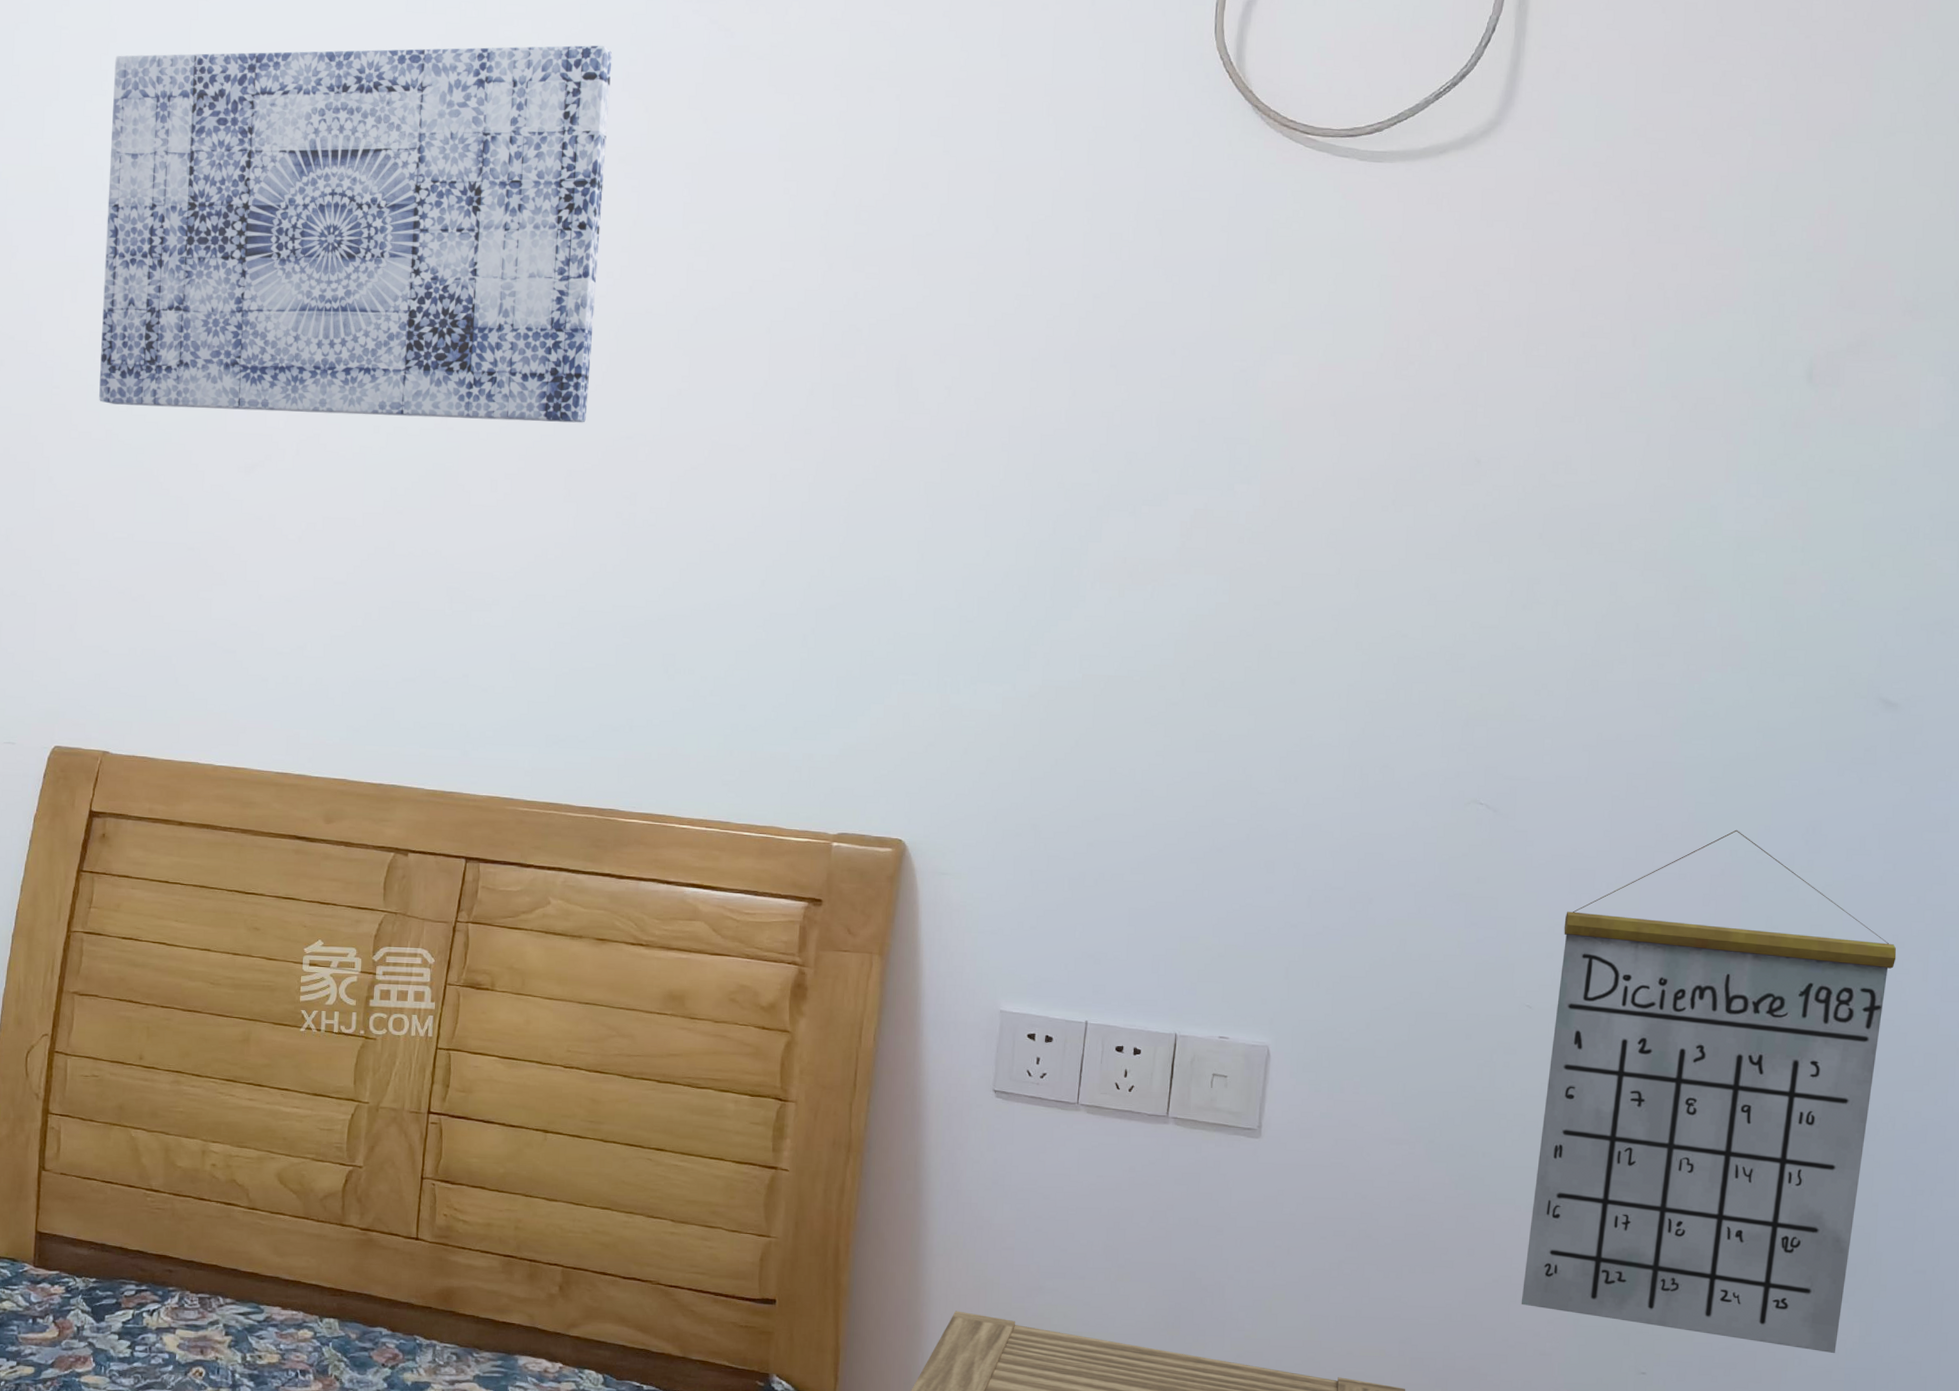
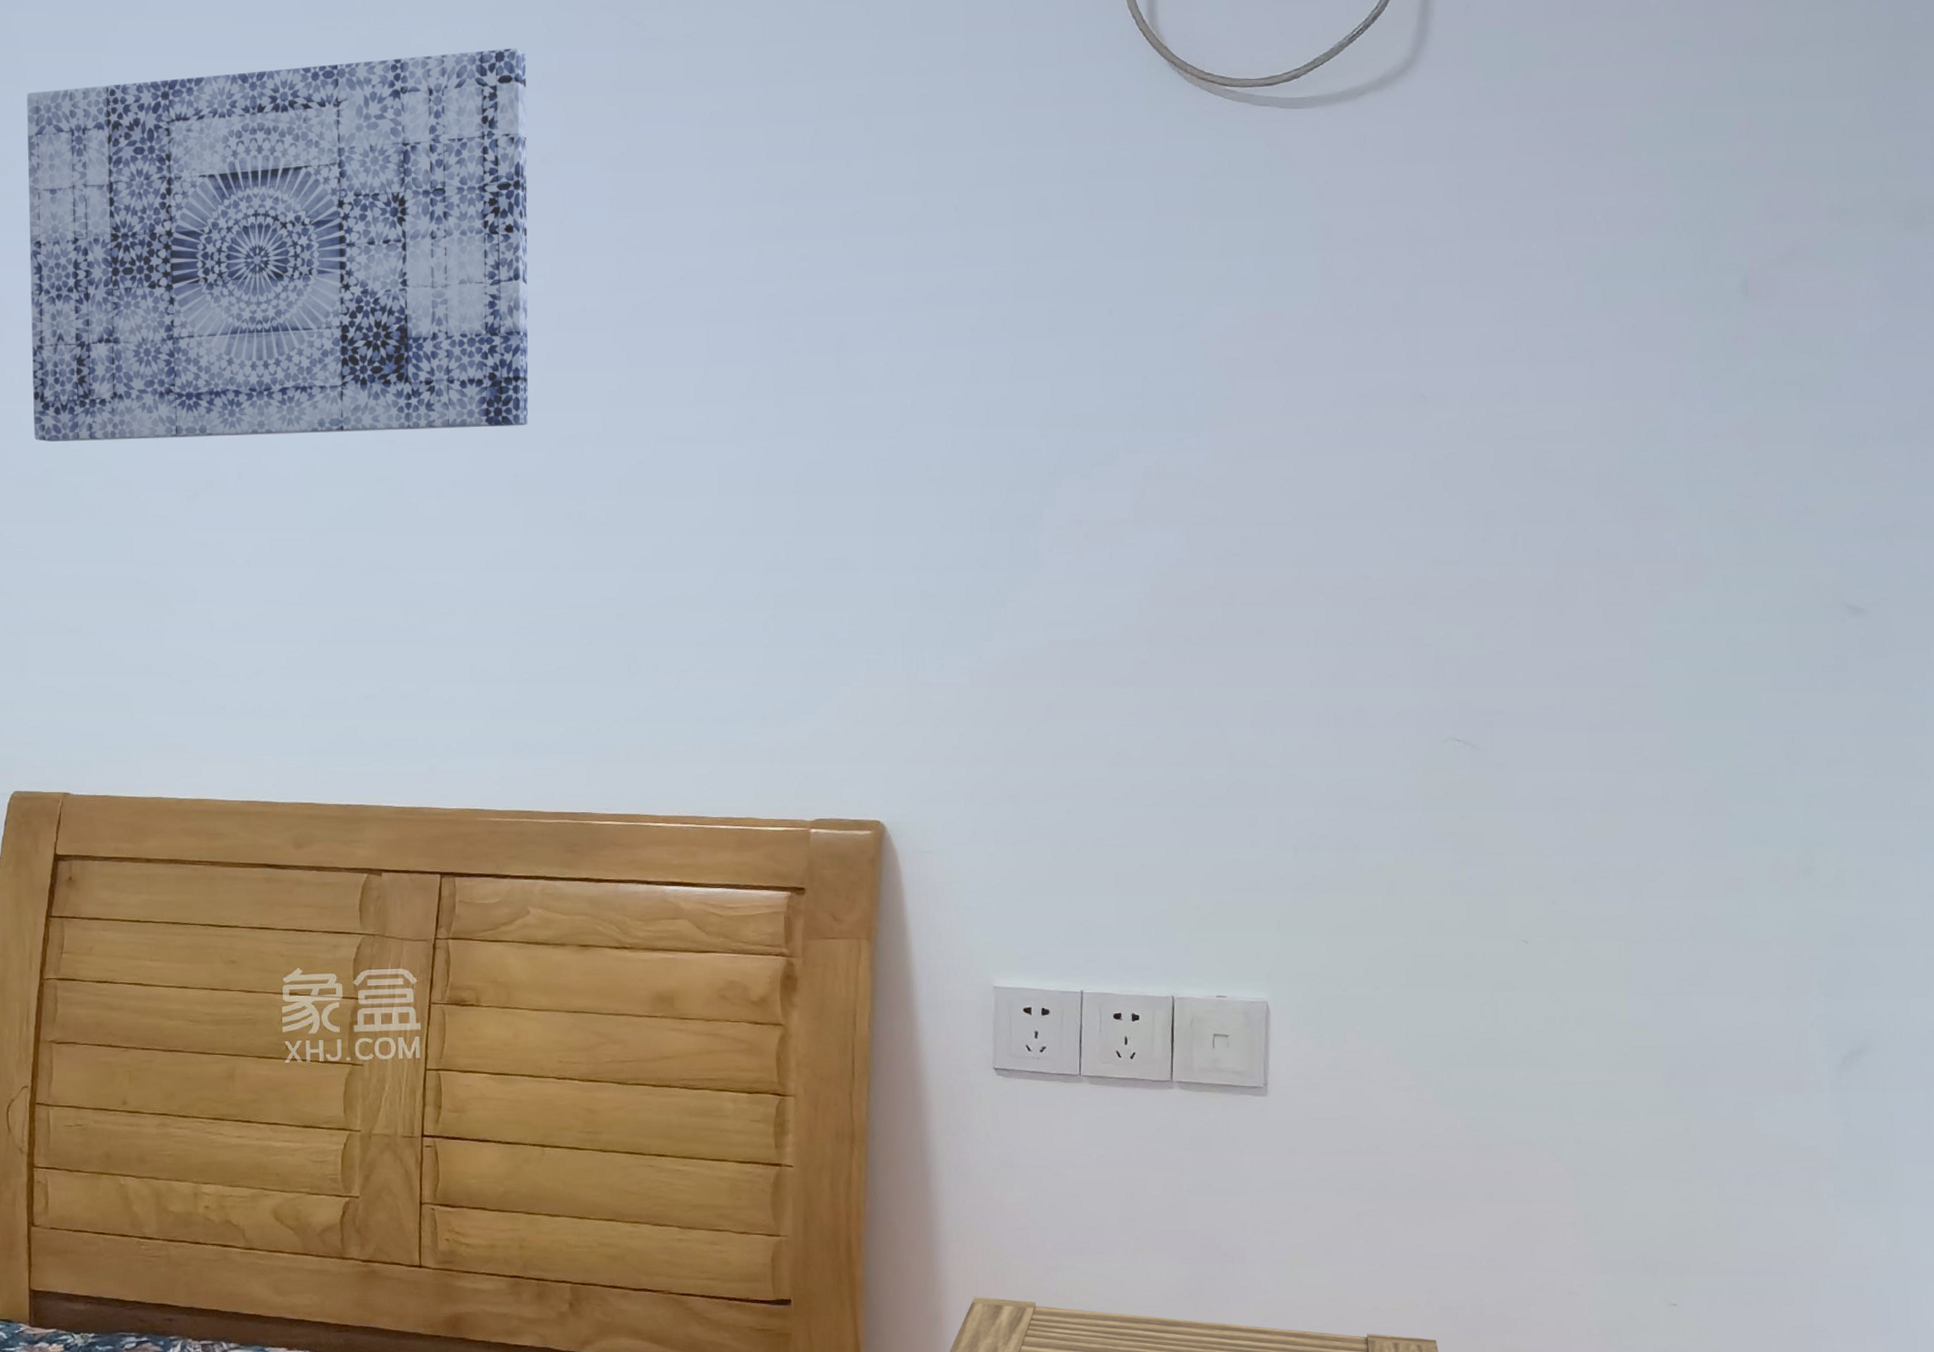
calendar: present [1521,829,1897,1354] -> none [1544,747,1887,1270]

